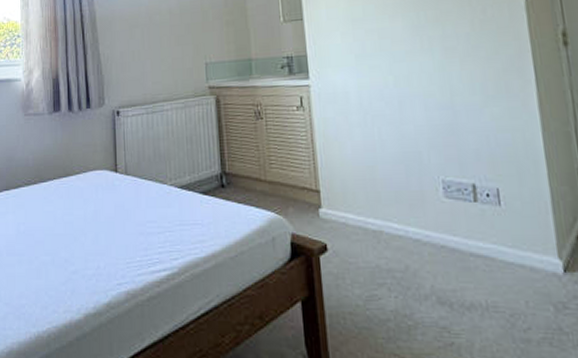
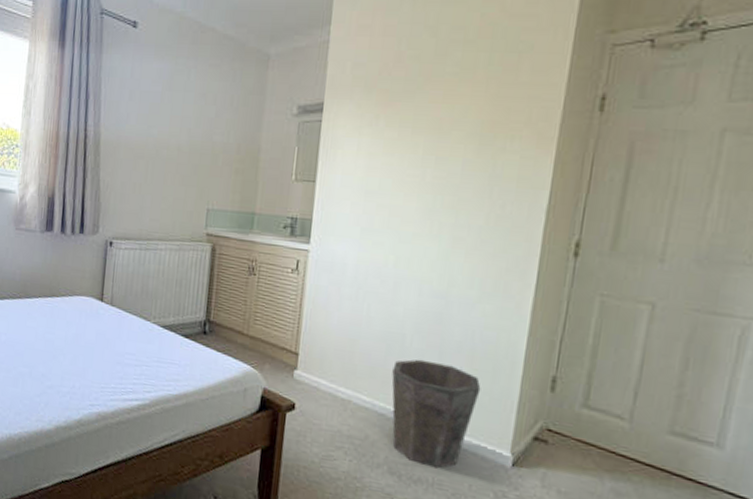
waste bin: none [417,174,511,289] -> present [391,359,481,469]

